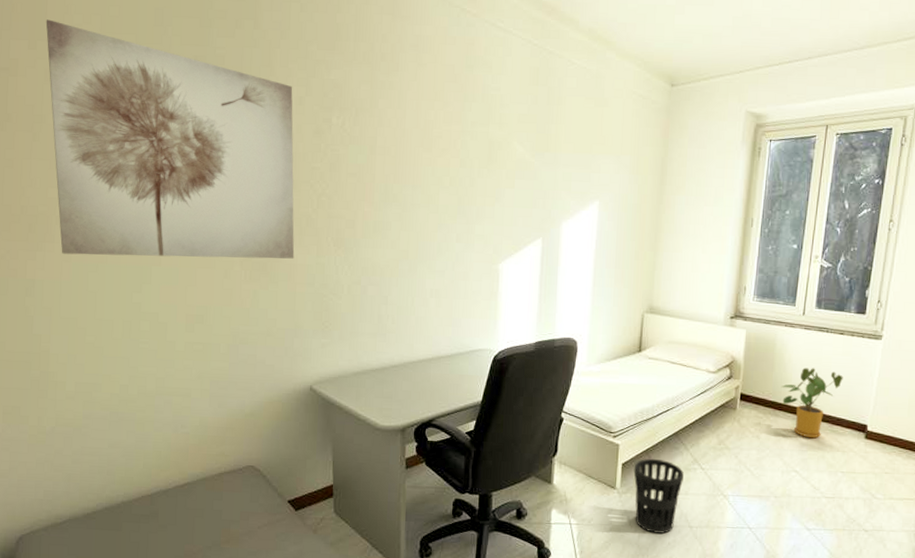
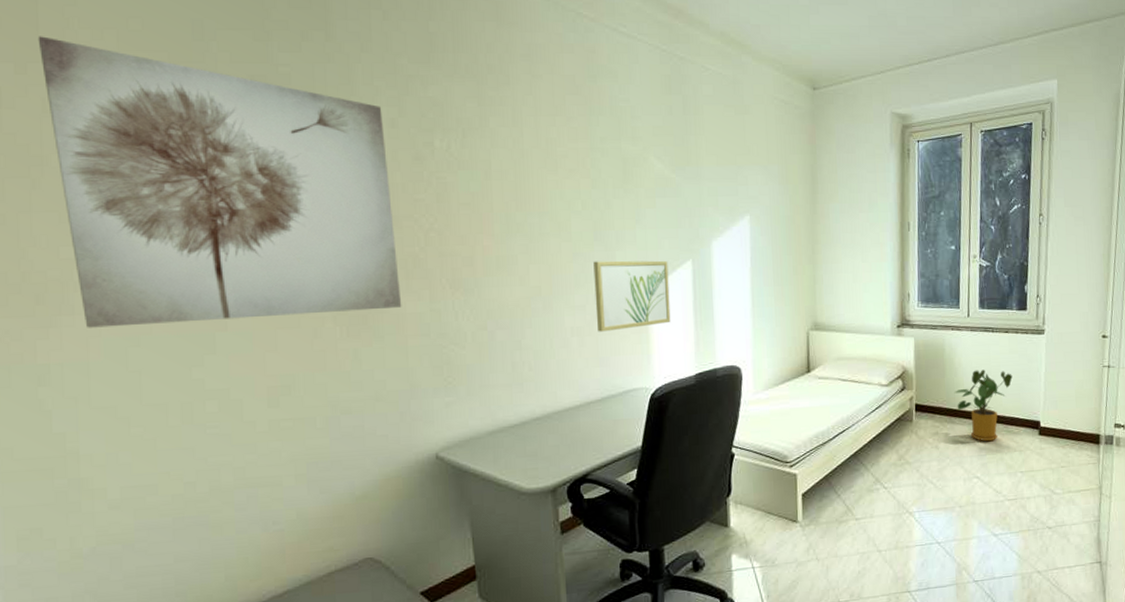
wall art: none [453,232,520,296] -> present [593,260,671,332]
wastebasket: present [633,458,684,534] -> none [814,483,867,564]

